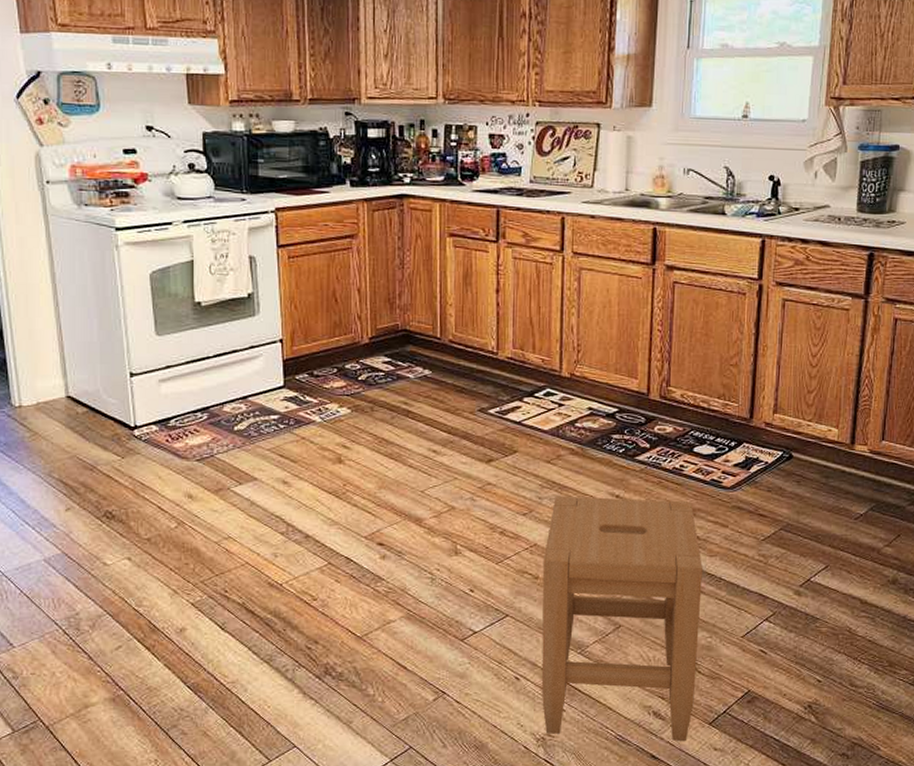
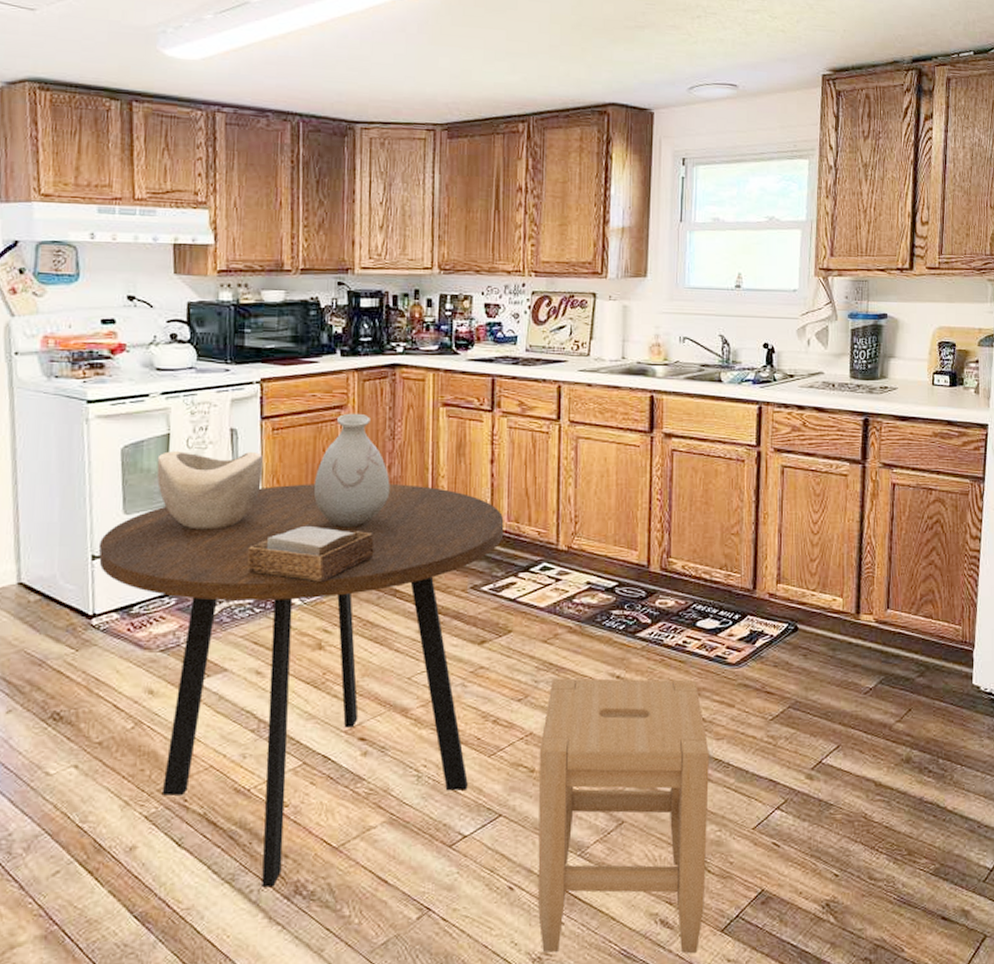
dining table: none [135,310,509,668] -> present [98,484,504,888]
decorative bowl: none [183,277,280,351] -> present [156,451,263,530]
napkin holder: none [270,349,387,401] -> present [247,525,375,582]
vase: none [329,242,401,352] -> present [313,413,390,528]

